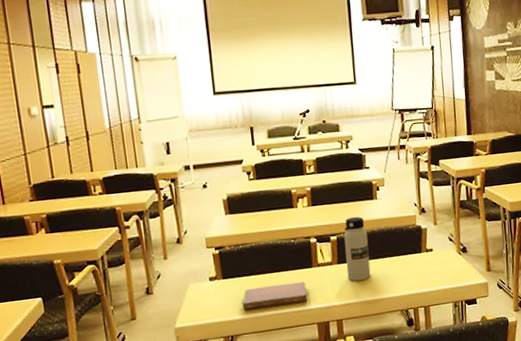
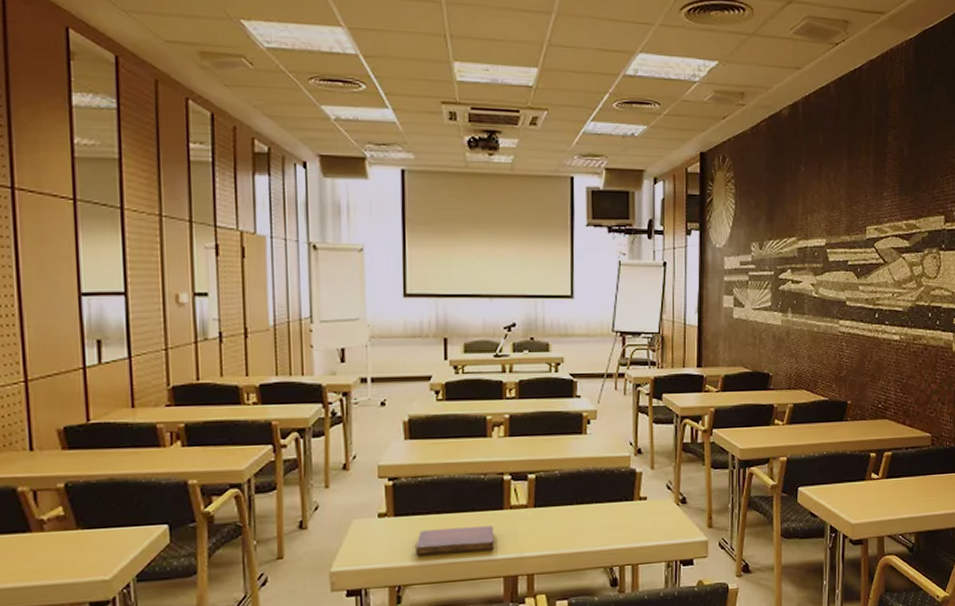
water bottle: present [344,216,371,282] -> none [543,452,573,530]

